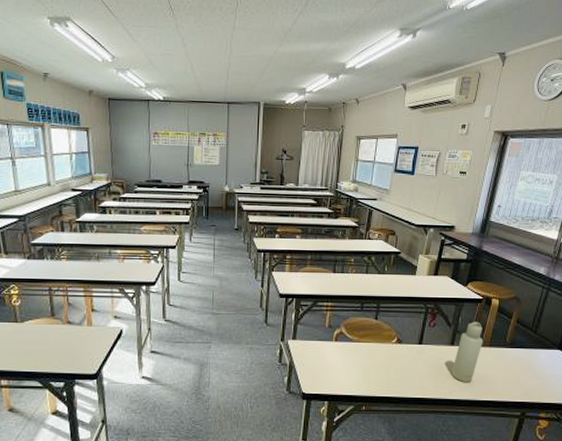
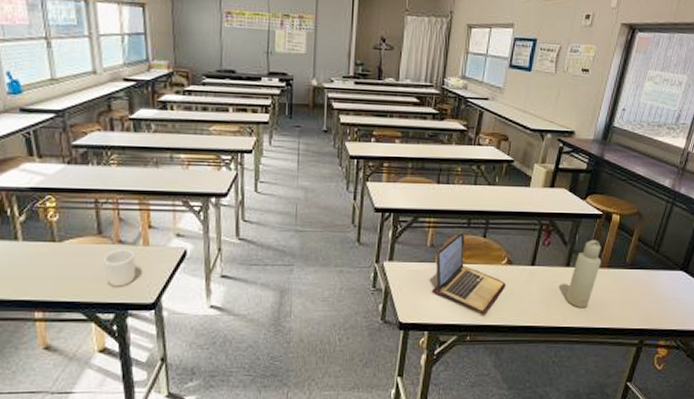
mug: none [56,327,82,360] -> present [104,248,136,287]
laptop: none [330,313,396,386] -> present [431,230,506,314]

